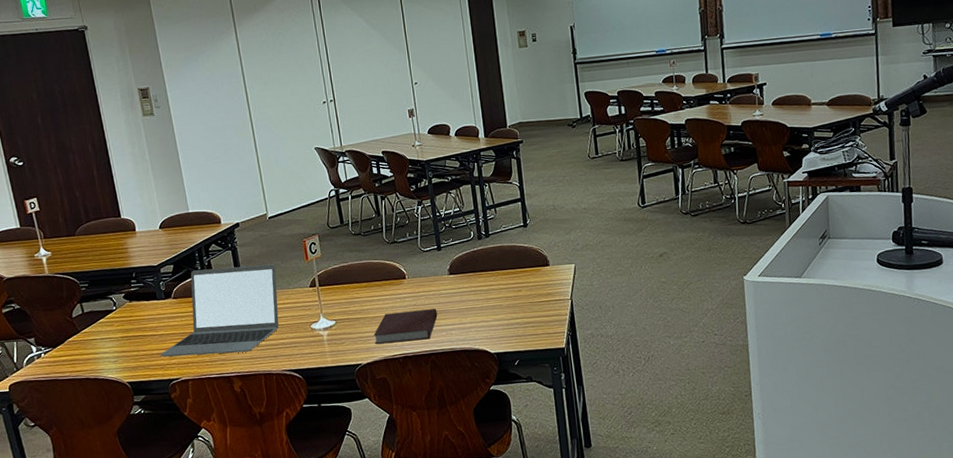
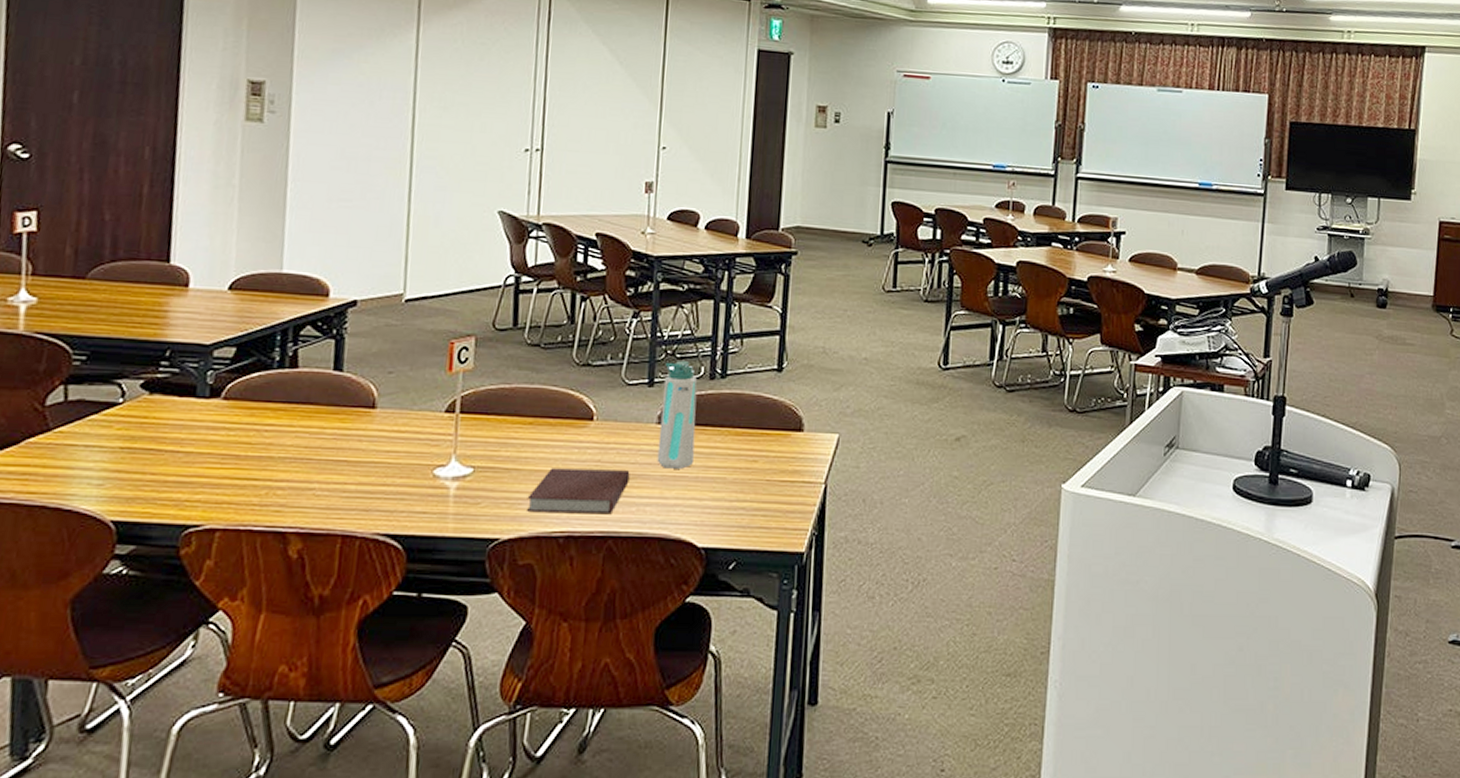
laptop: present [160,264,279,357] -> none [178,361,399,497]
water bottle: none [446,229,478,304] -> present [657,361,697,469]

